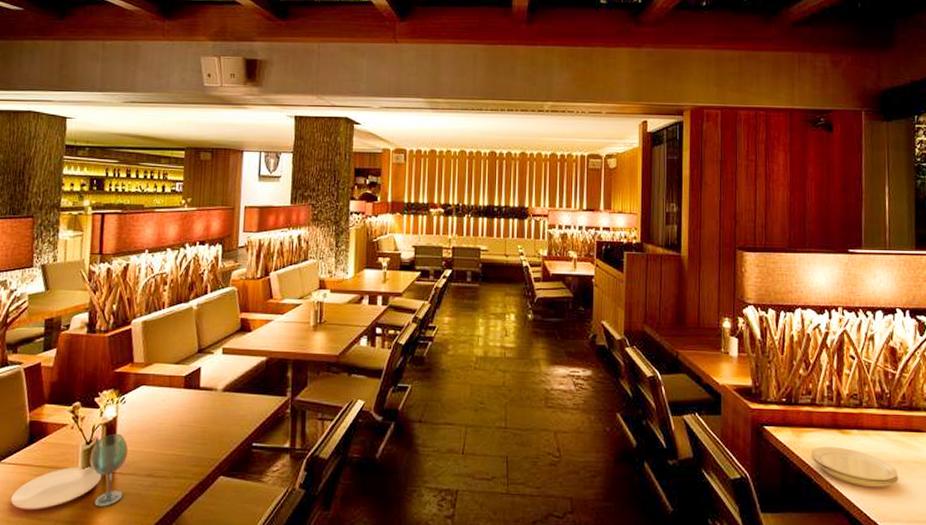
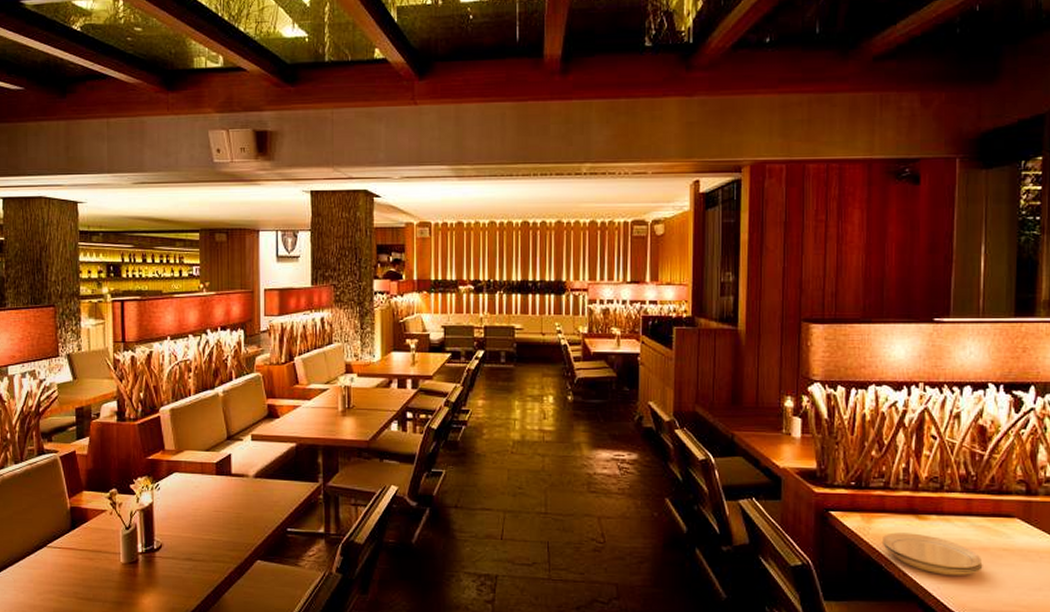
plate: present [11,466,102,511] -> none [60,550,143,592]
wine glass: present [89,433,129,507] -> none [130,519,167,589]

